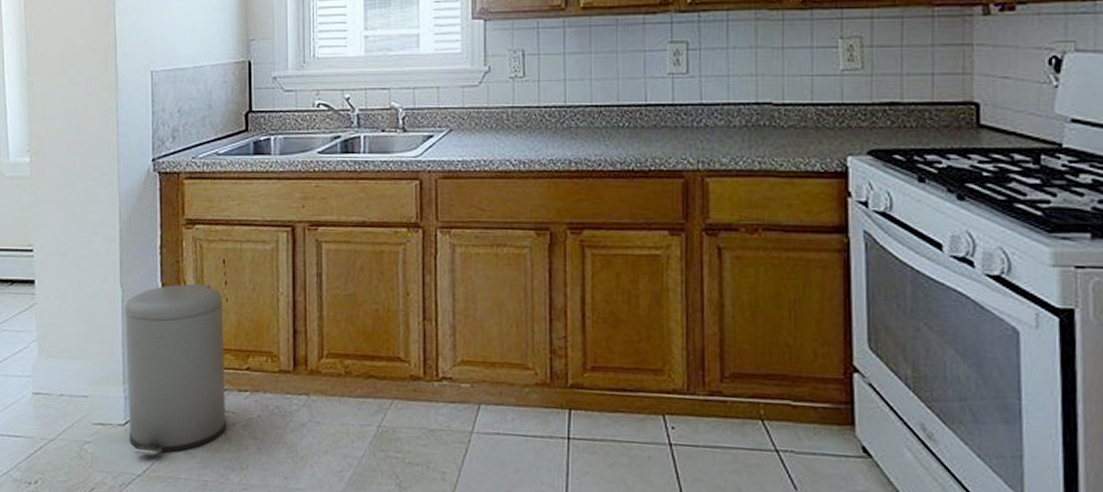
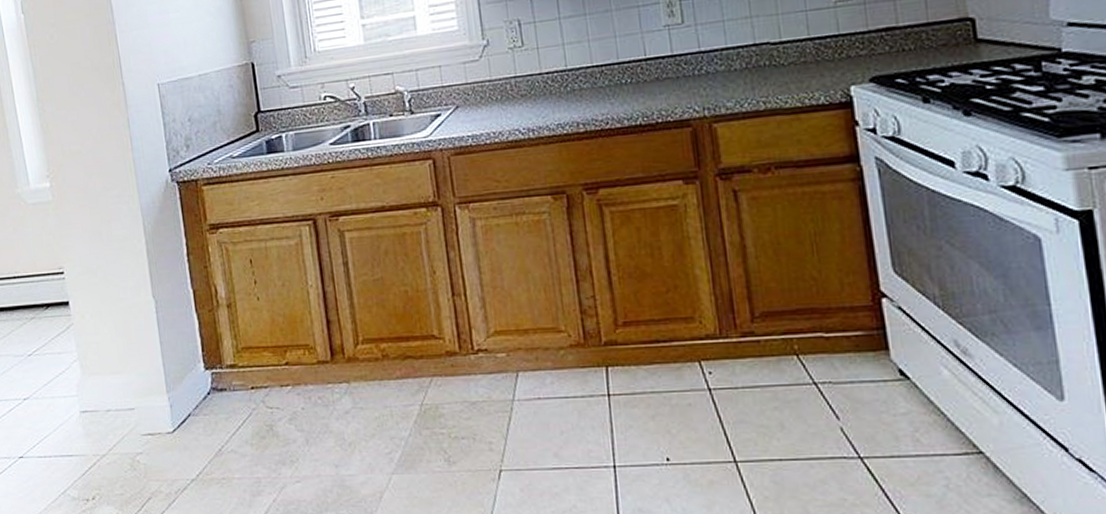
pedal bin: present [124,283,227,456] -> none [159,285,273,459]

